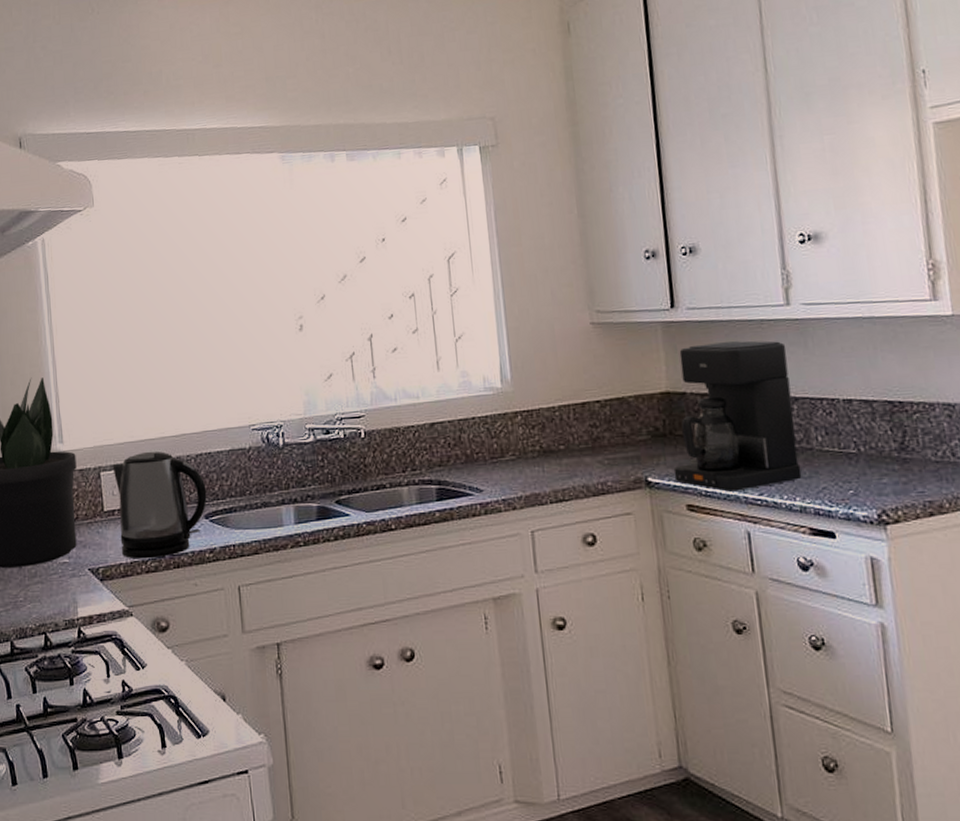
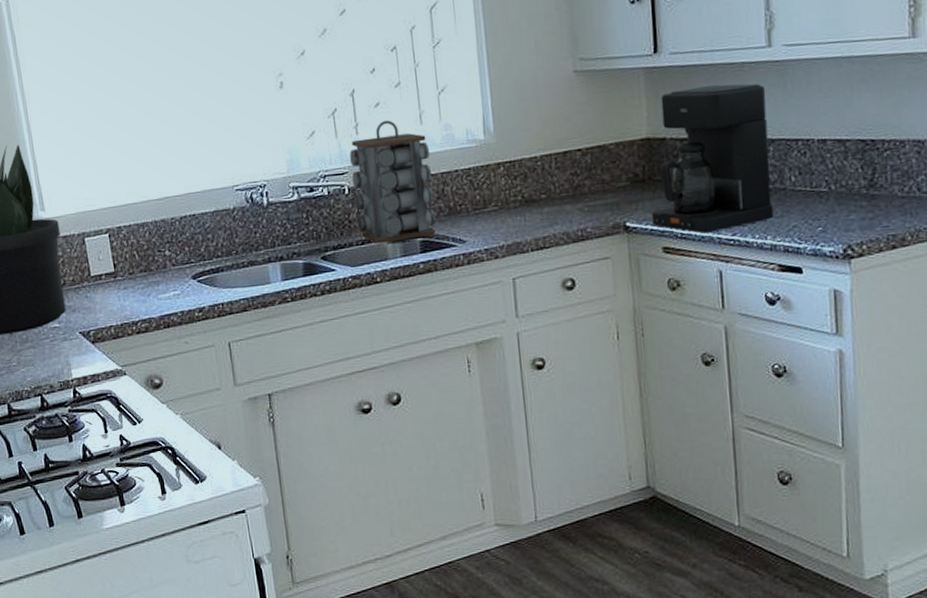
kettle: present [112,451,207,559] -> none [96,215,194,321]
spice rack: none [366,365,453,490] -> present [350,120,436,244]

